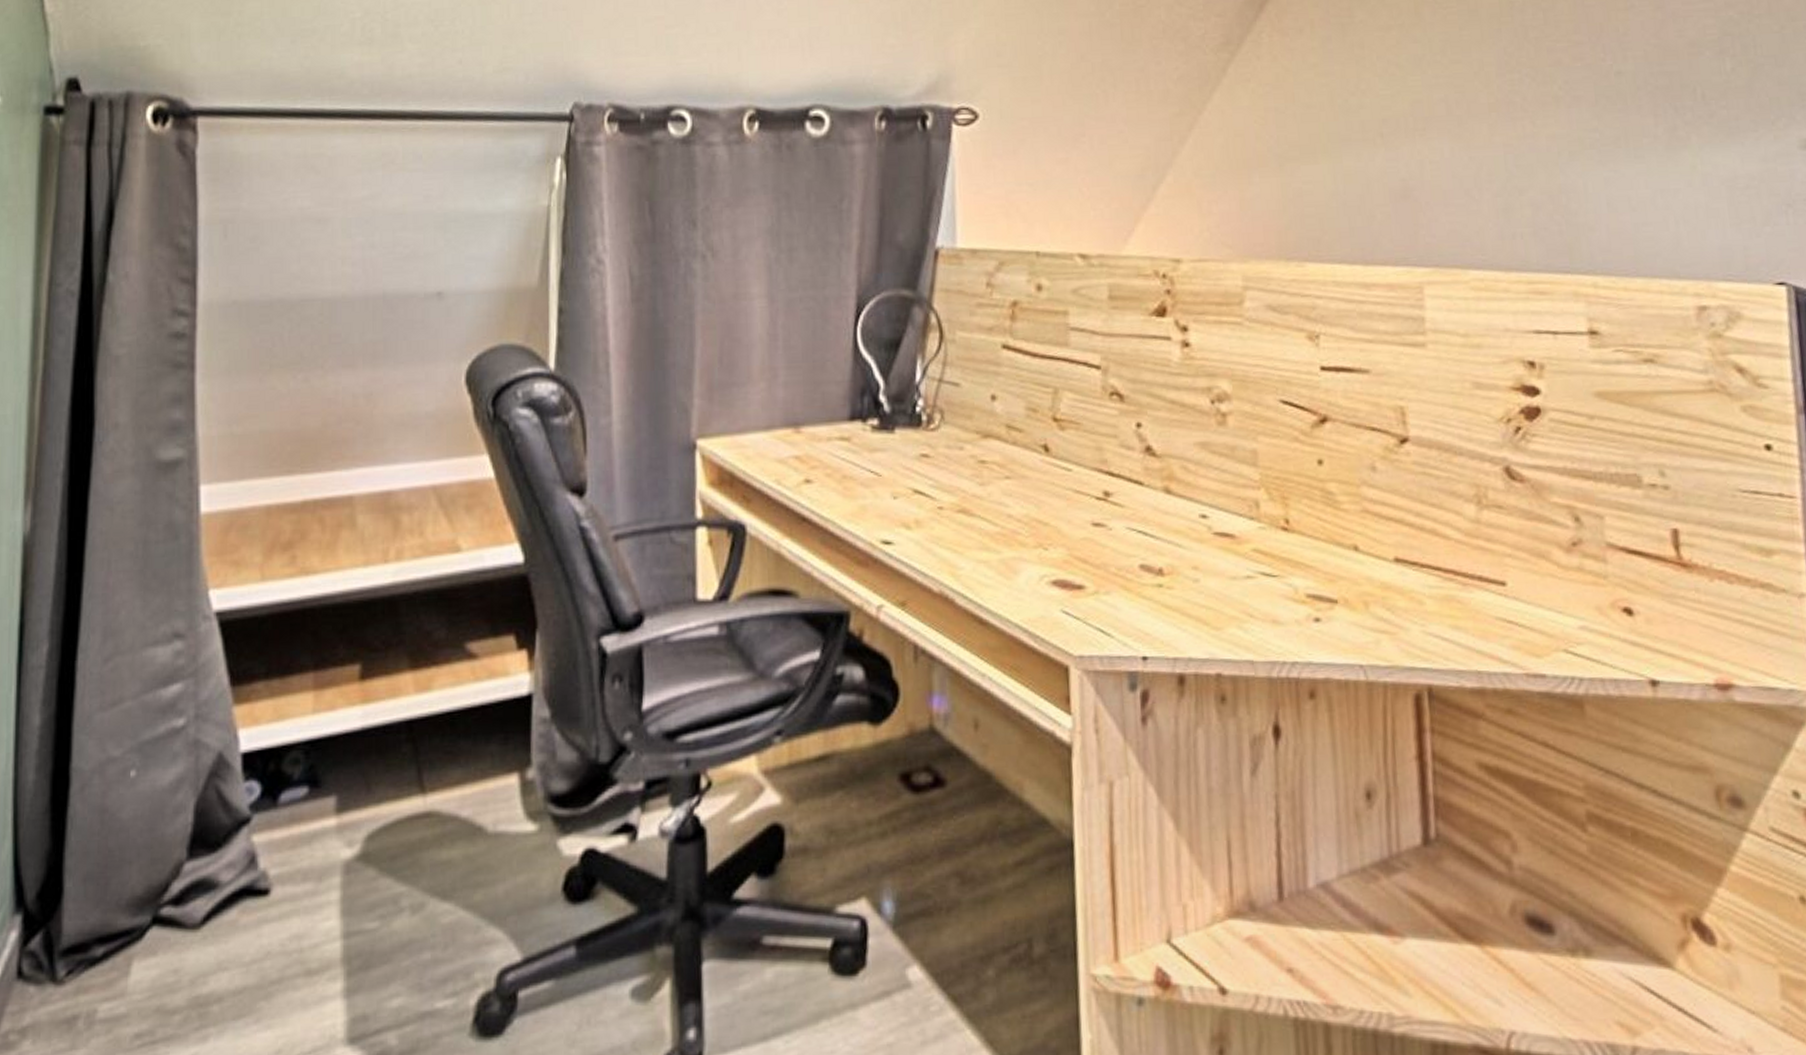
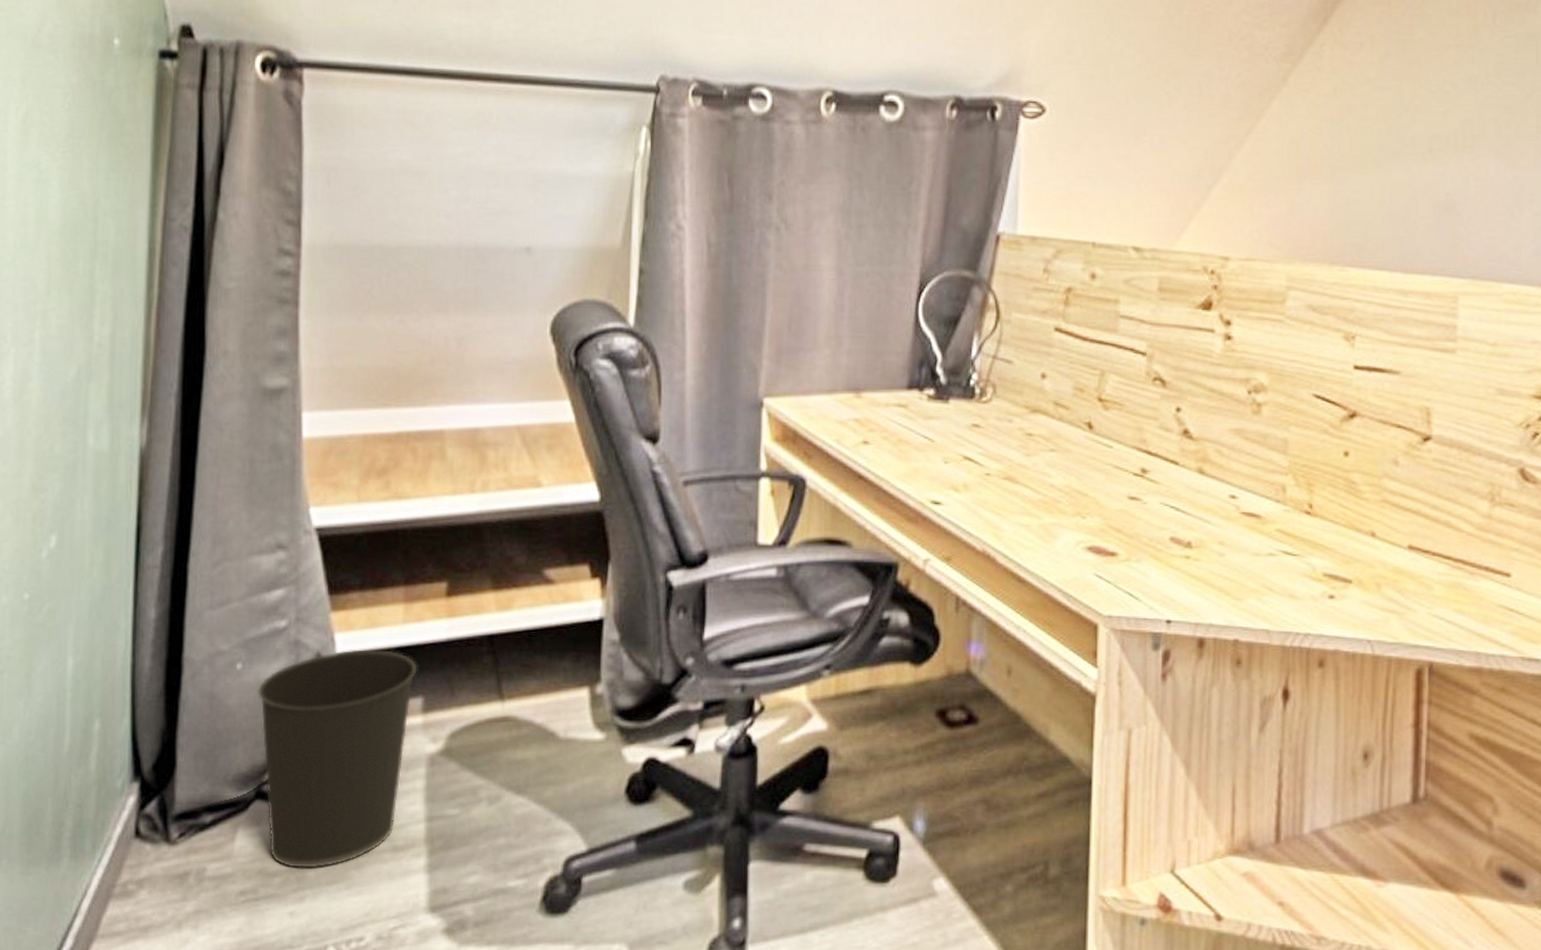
wastebasket: none [152,744,330,1003] -> present [257,649,417,869]

